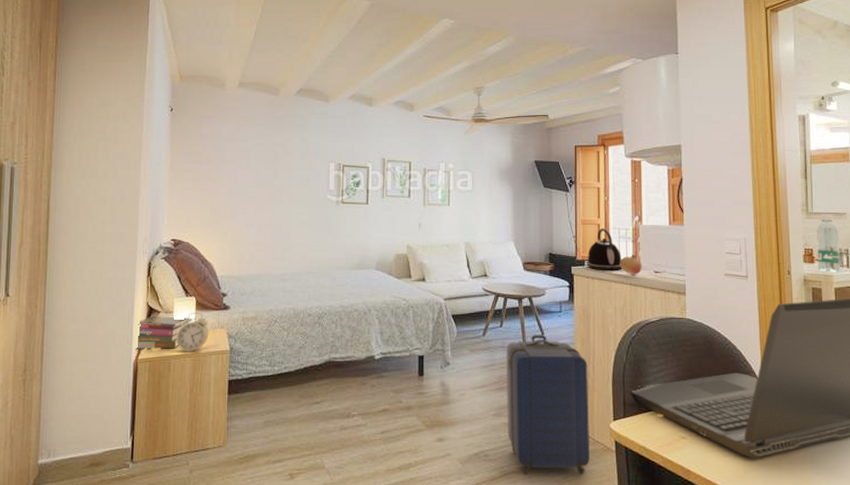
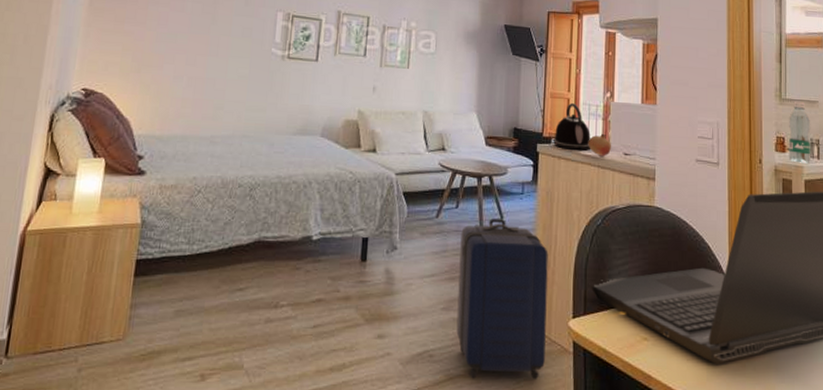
books: present [137,316,190,349] -> none [26,179,96,220]
alarm clock: present [176,313,209,353] -> none [76,177,118,224]

